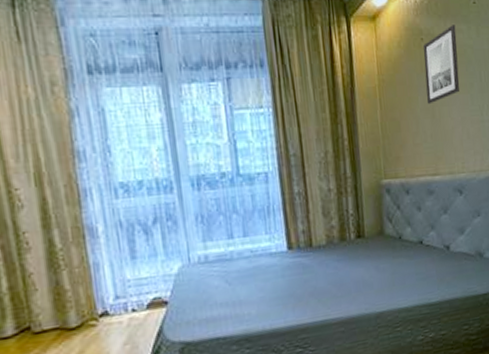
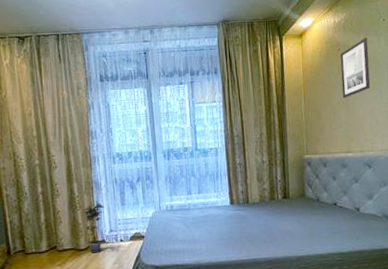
potted plant: none [71,254,104,332] -> present [83,201,104,253]

